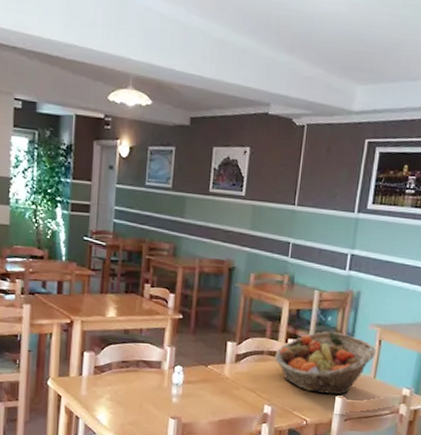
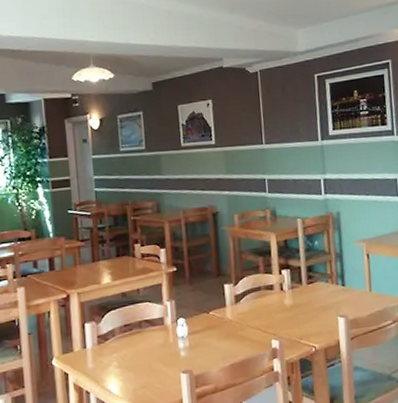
fruit basket: present [274,332,376,395] -> none [272,254,366,318]

